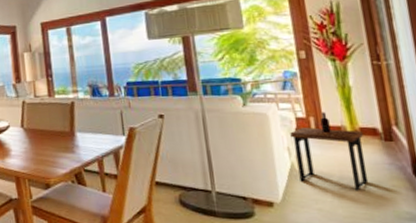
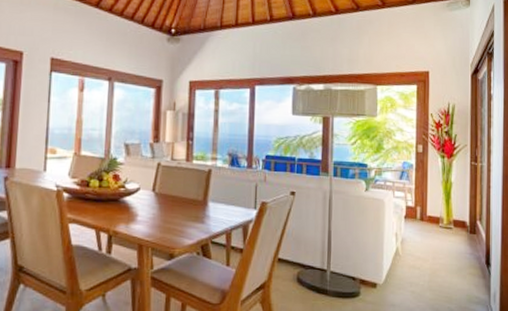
side table: present [290,112,369,191] -> none [400,203,455,277]

